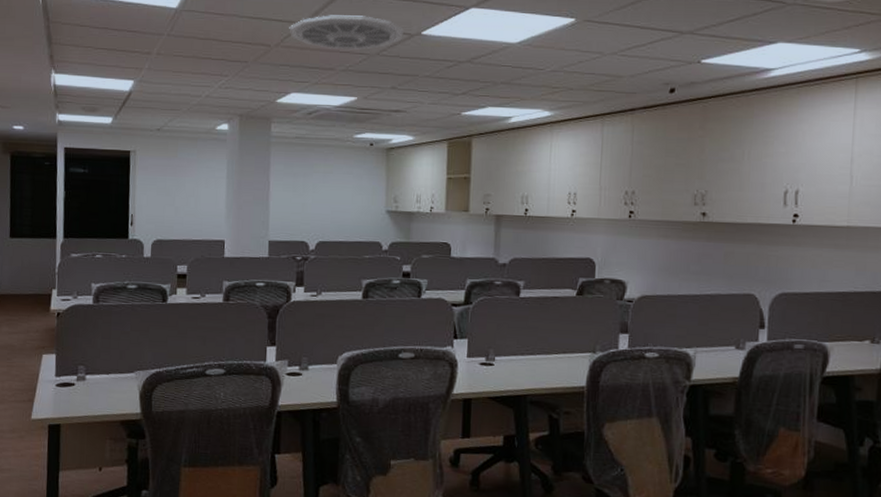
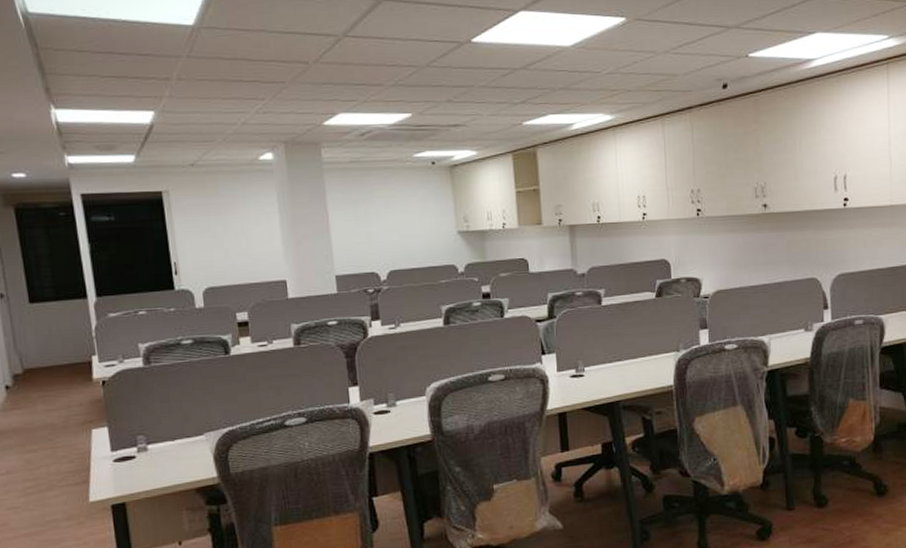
ceiling vent: present [289,15,404,51] -> none [327,24,453,63]

